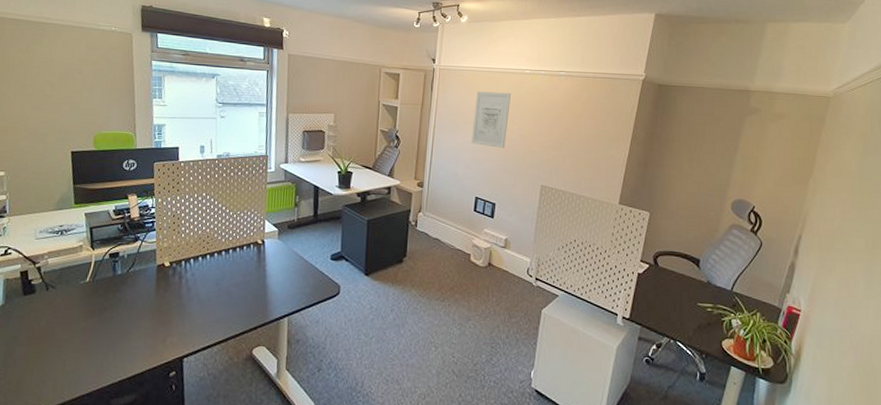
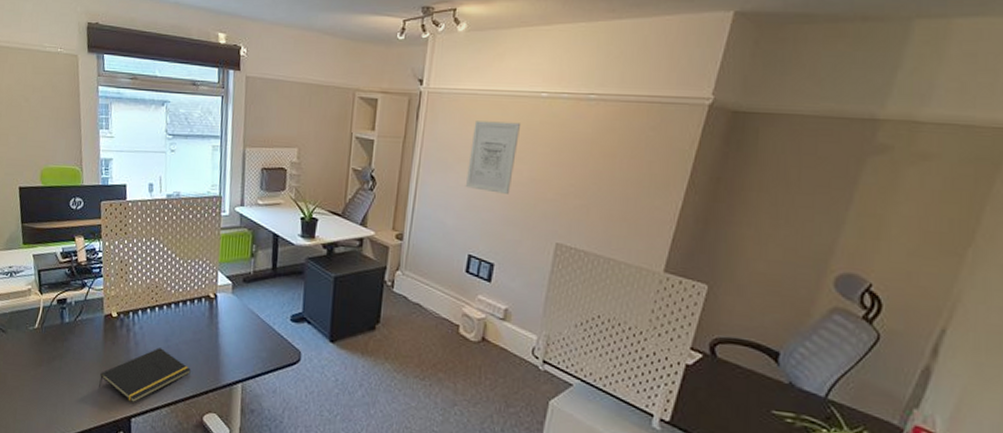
notepad: none [151,291,241,344] -> present [99,348,191,404]

